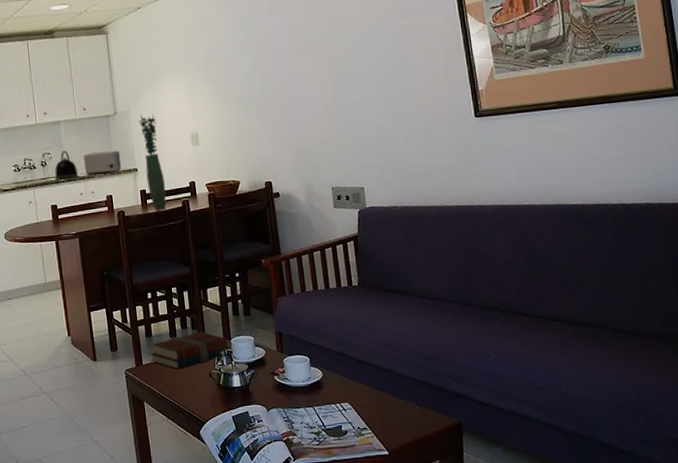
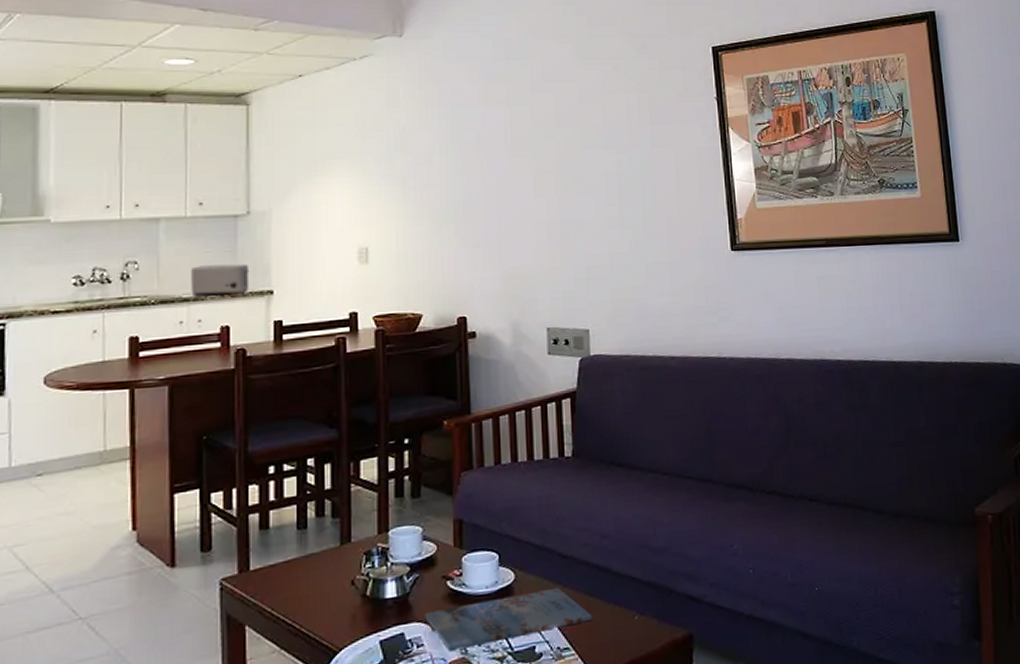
kettle: present [54,150,79,180] -> none [140,260,180,301]
vase: present [139,113,167,212] -> none [283,216,314,351]
books: present [150,332,231,370] -> none [263,521,388,576]
magazine: none [261,383,383,426] -> present [425,587,593,651]

